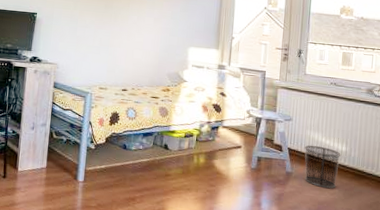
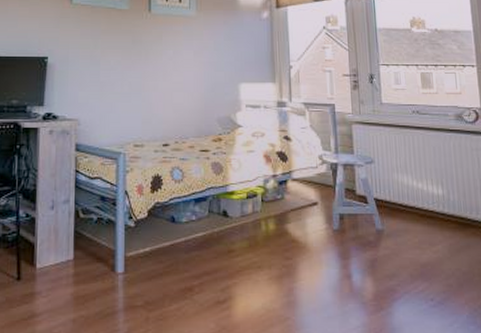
waste bin: present [304,145,341,189] -> none [394,191,438,246]

